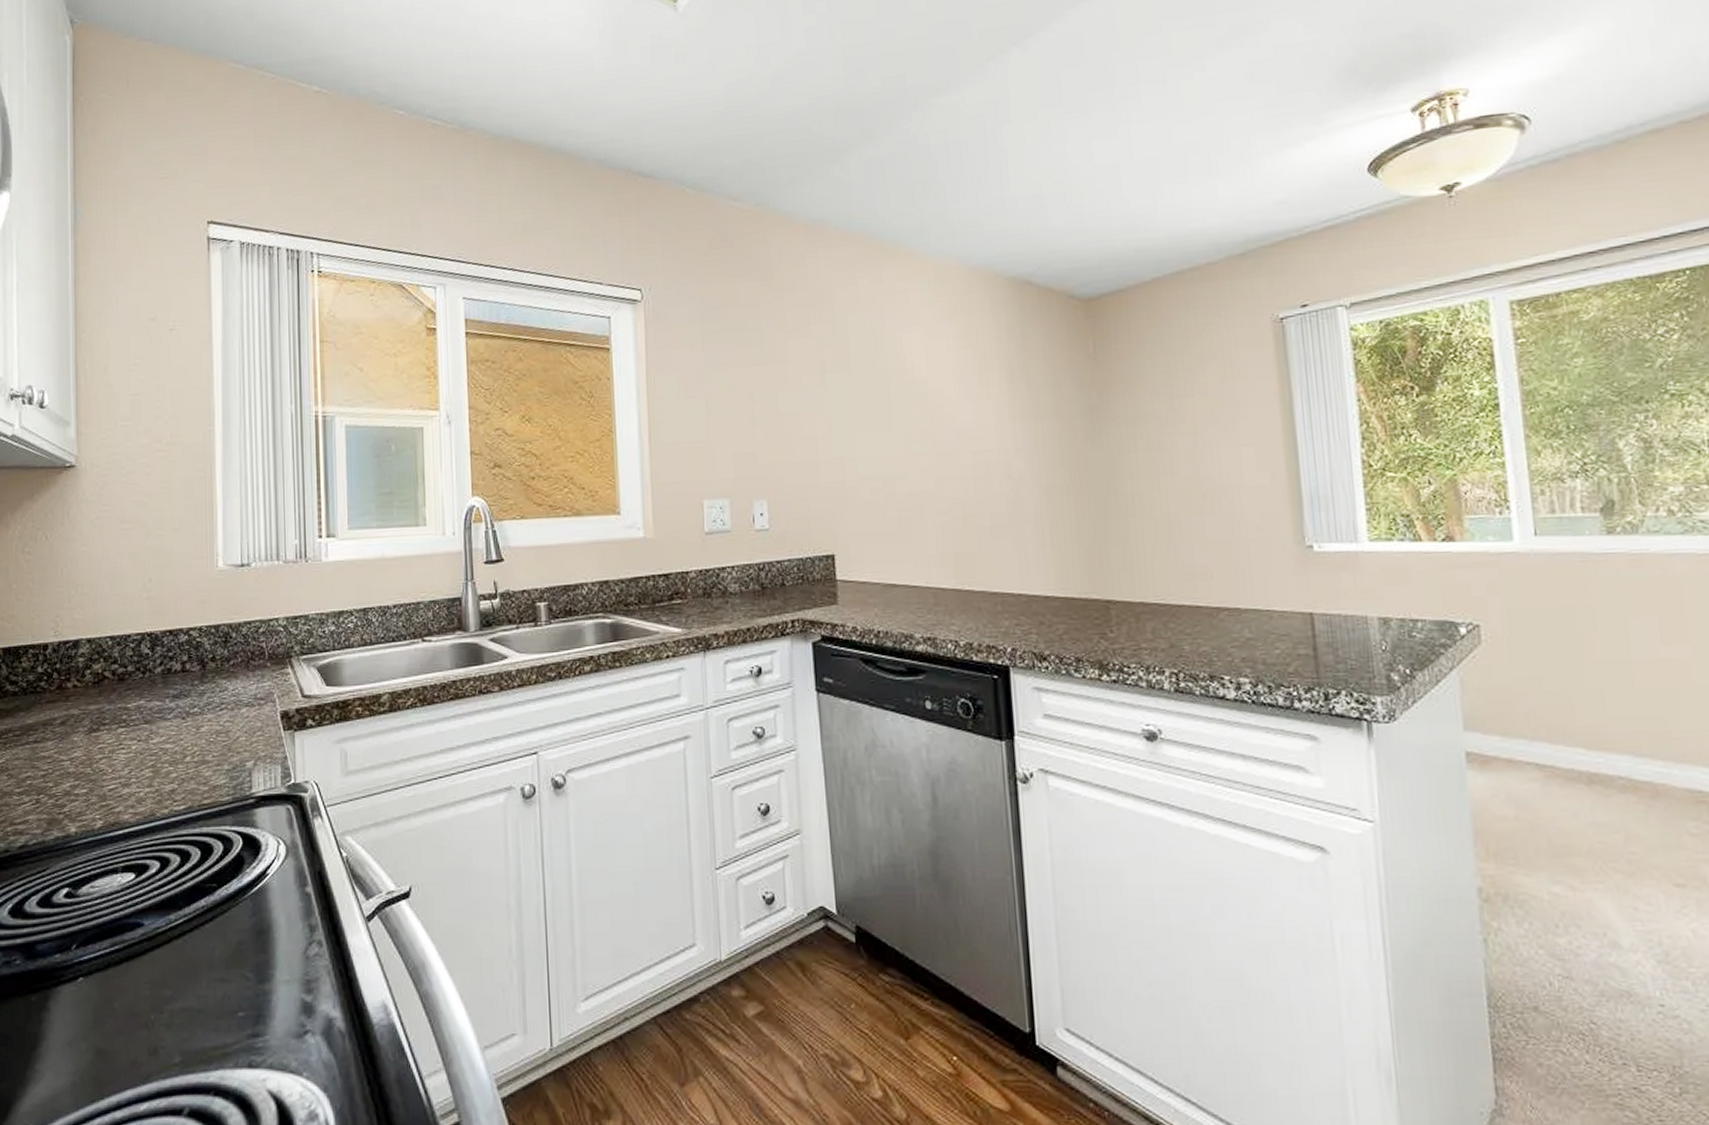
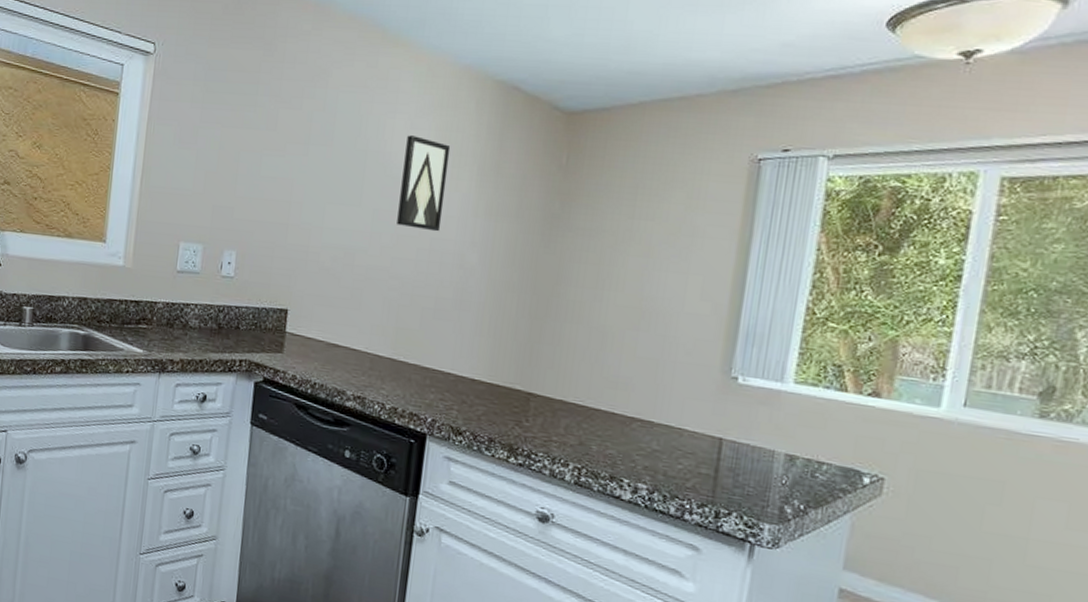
wall art: none [927,346,980,444] -> present [397,135,451,232]

